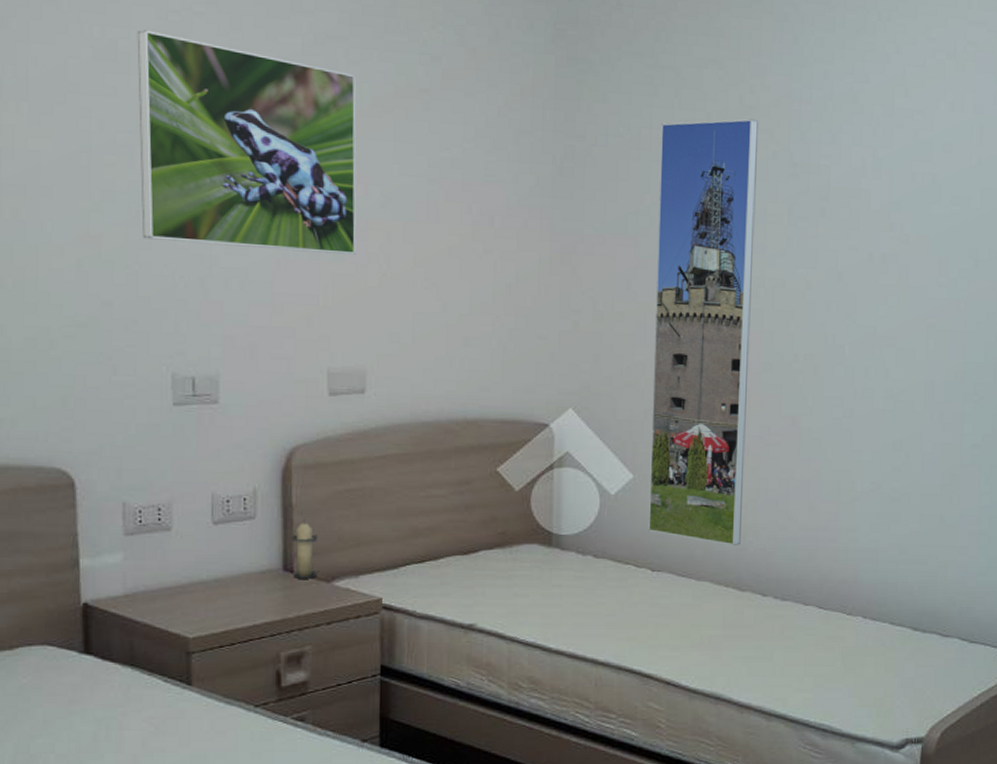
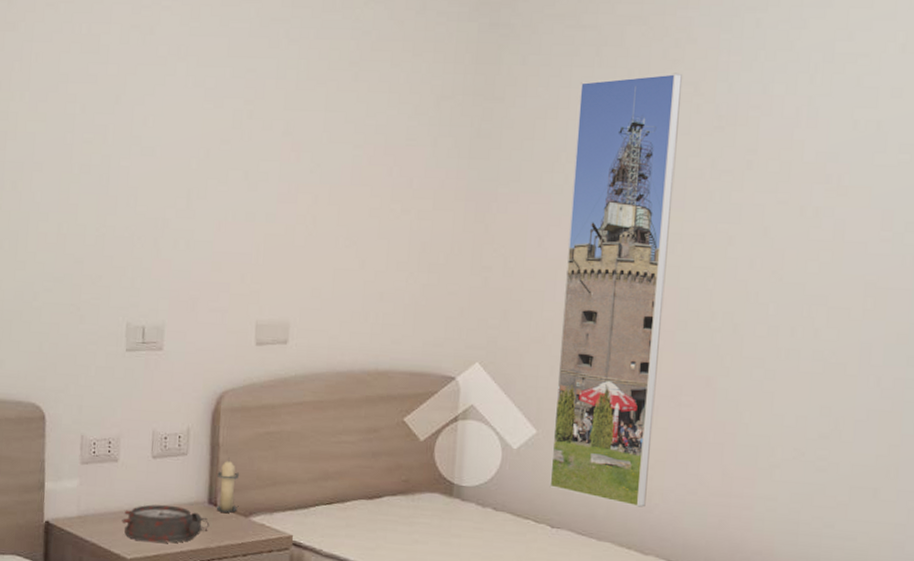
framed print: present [137,30,357,255] -> none [110,24,294,216]
alarm clock: none [180,575,286,618] -> present [122,504,210,543]

